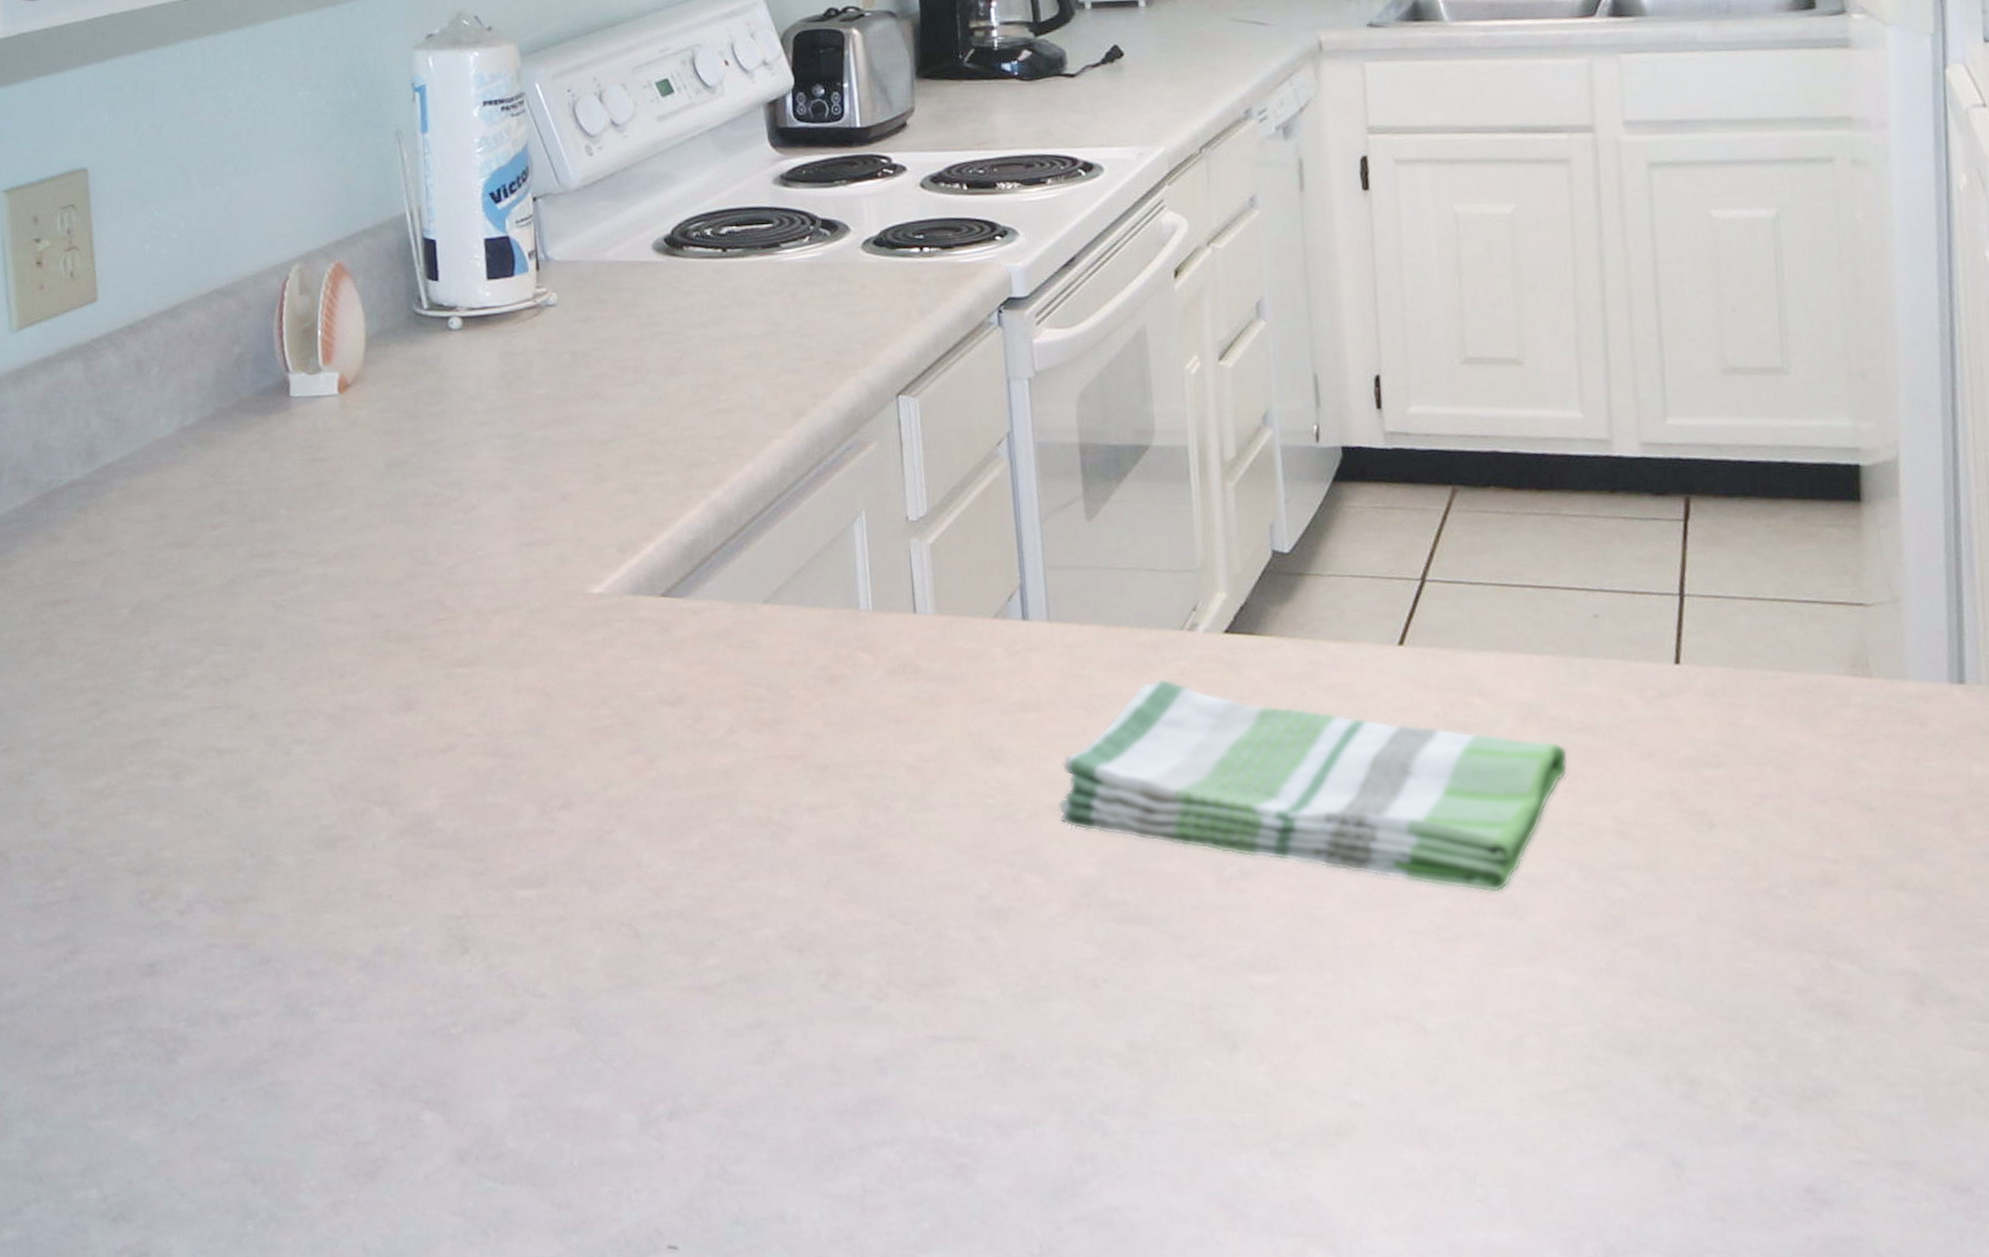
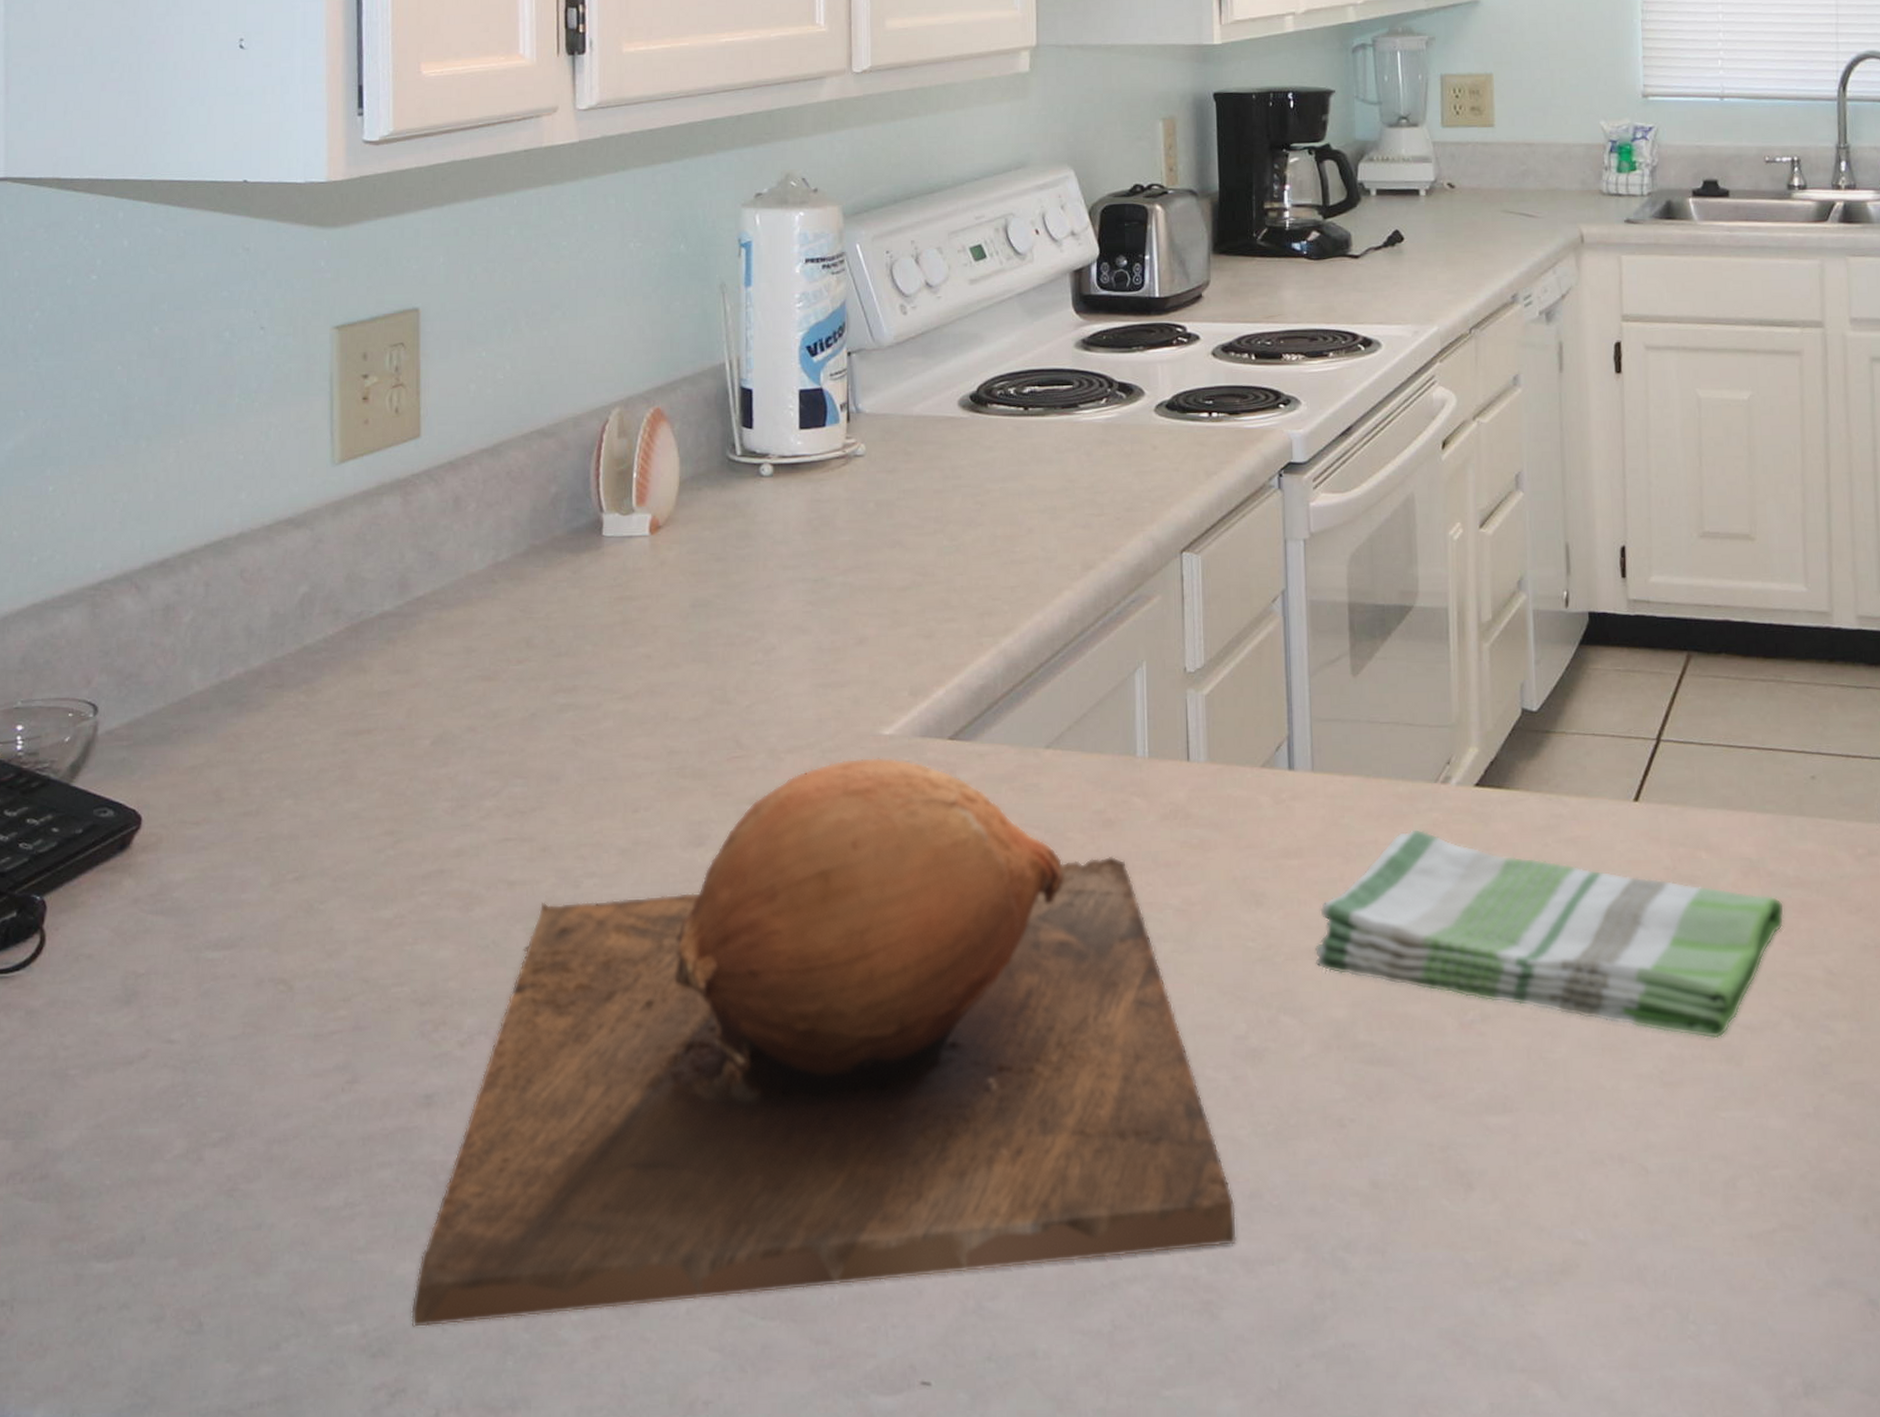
chopping board: none [148,615,989,1193] -> present [411,756,1236,1328]

